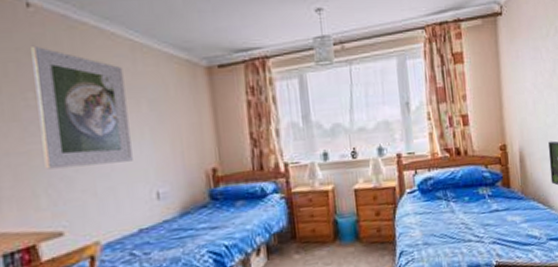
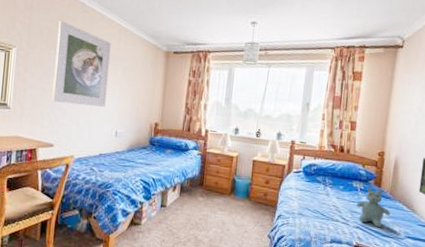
stuffed bear: none [487,190,527,237] -> present [356,187,391,228]

